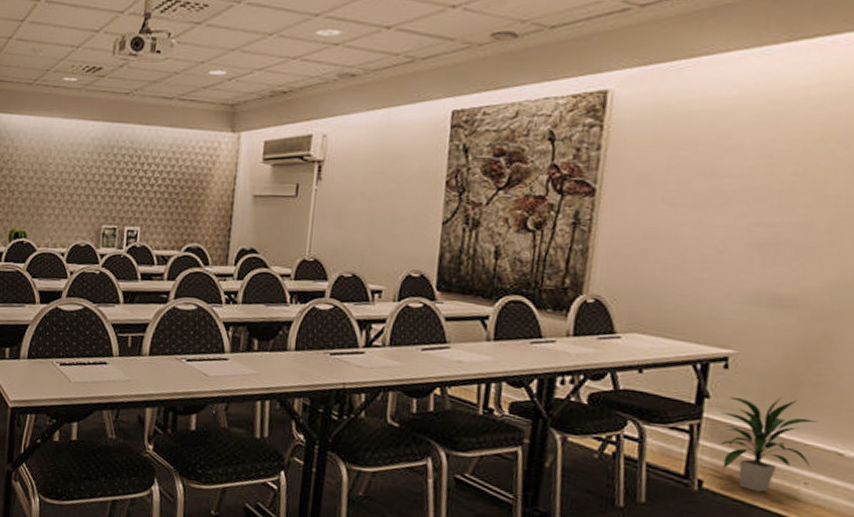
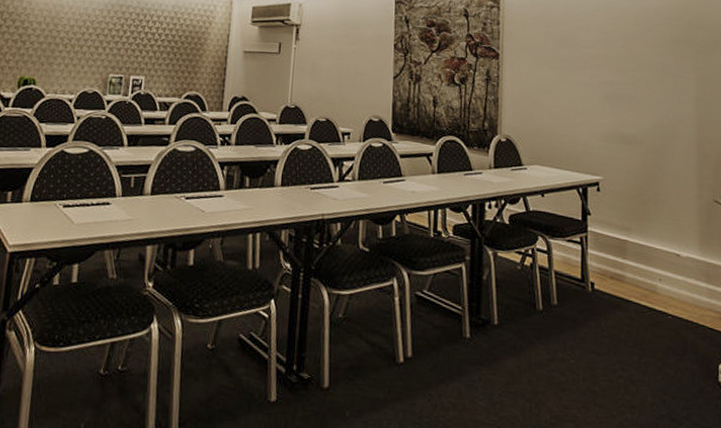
indoor plant: present [720,396,819,492] -> none [600,212,661,289]

